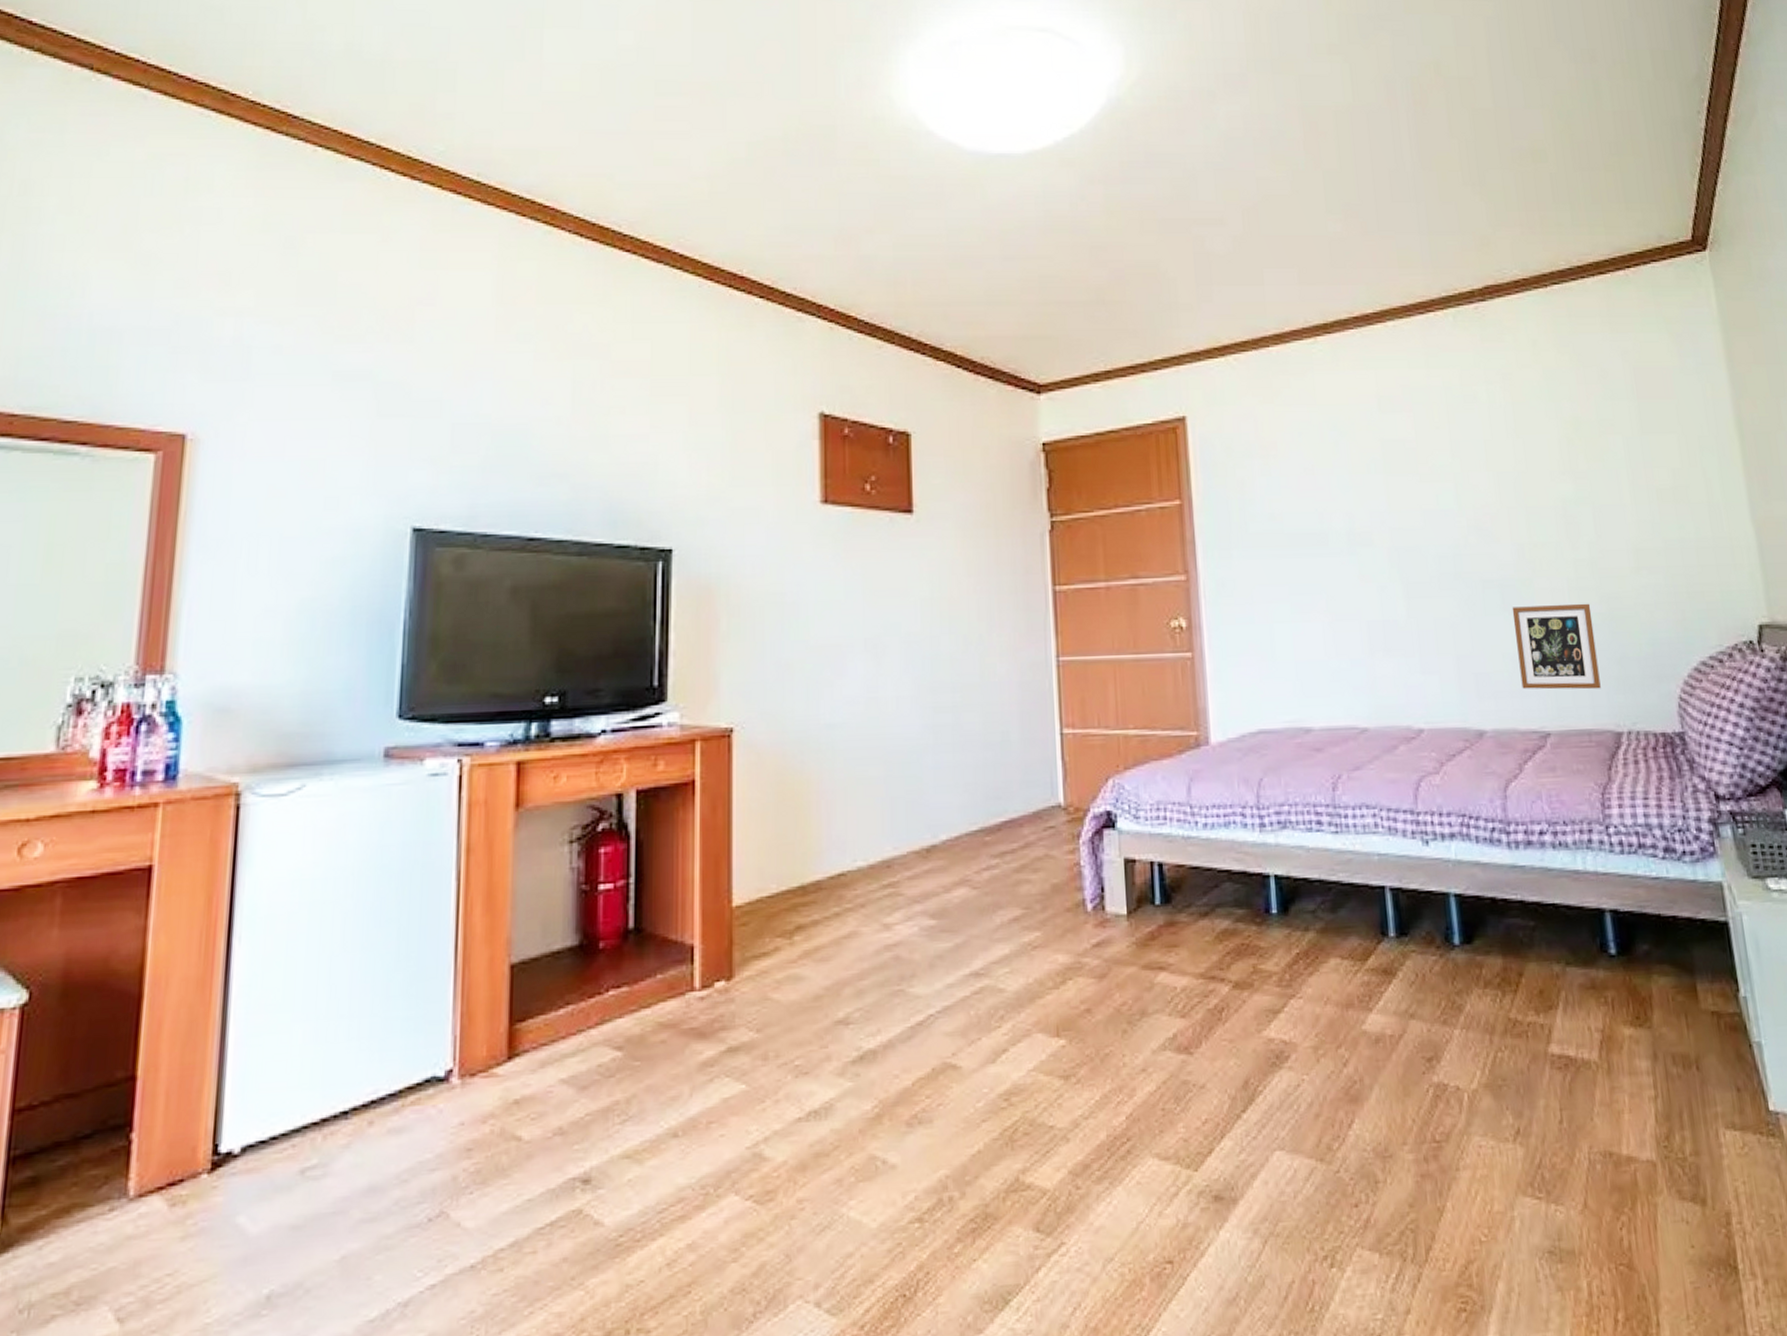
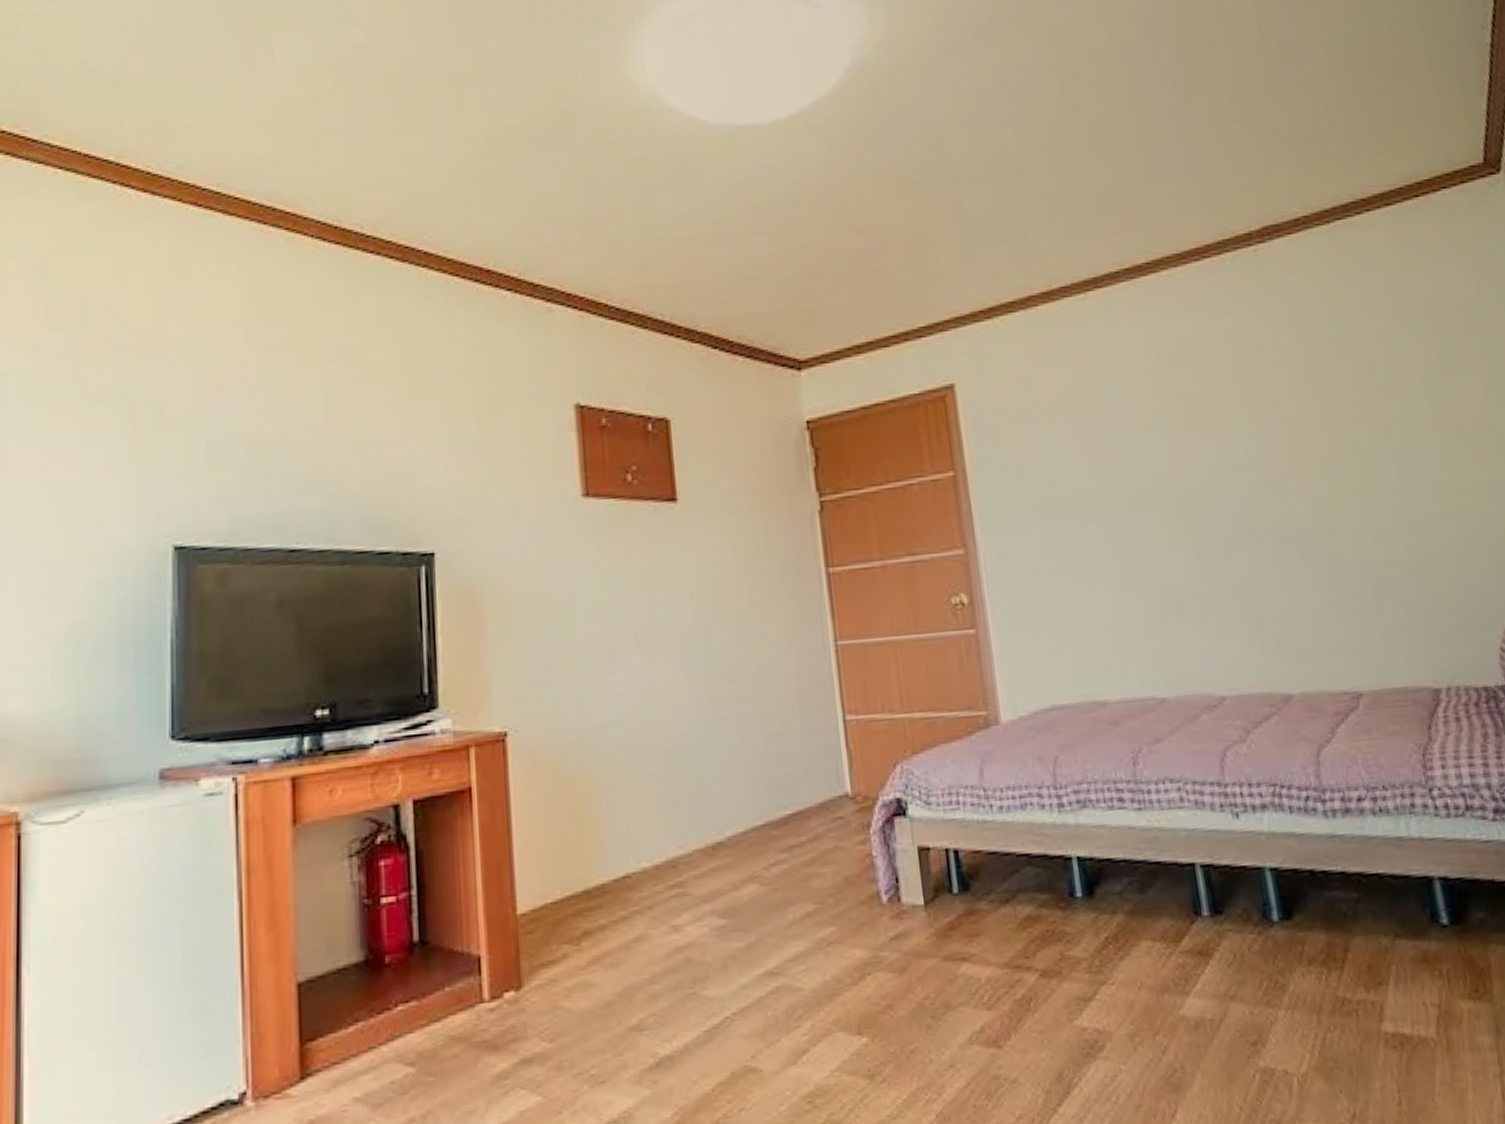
picture frame: present [1512,603,1601,690] -> none [1313,554,1415,649]

